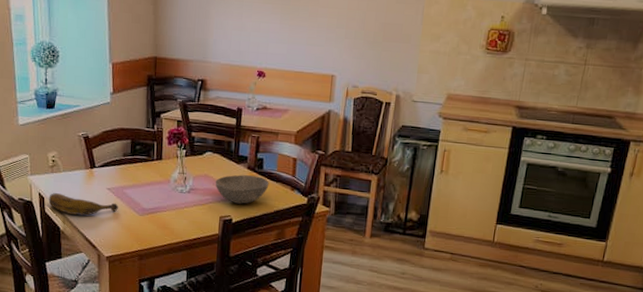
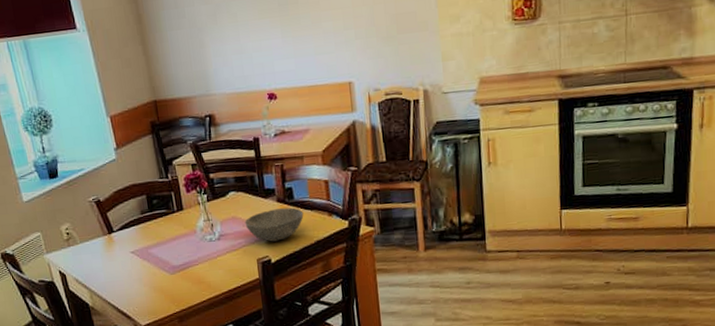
banana: present [48,193,119,216] -> none [70,266,147,288]

